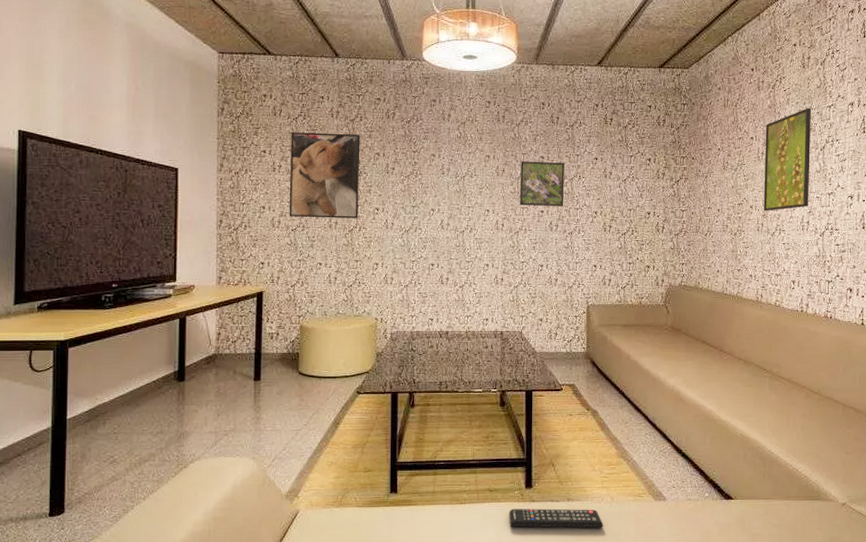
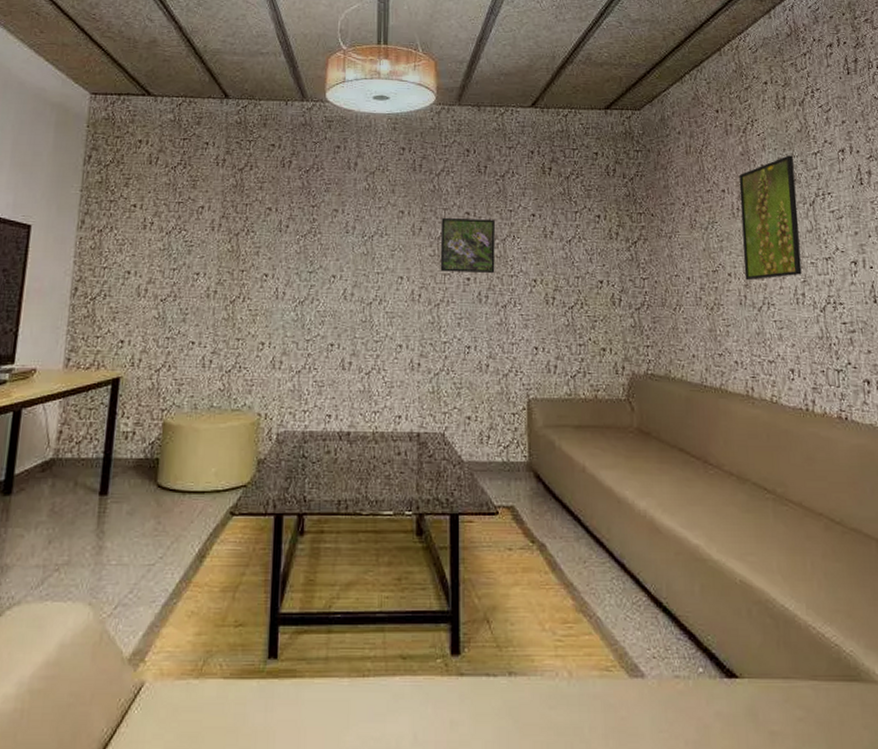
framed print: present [289,132,361,219] -> none [158,183,250,287]
remote control: present [509,508,603,528] -> none [429,686,559,718]

